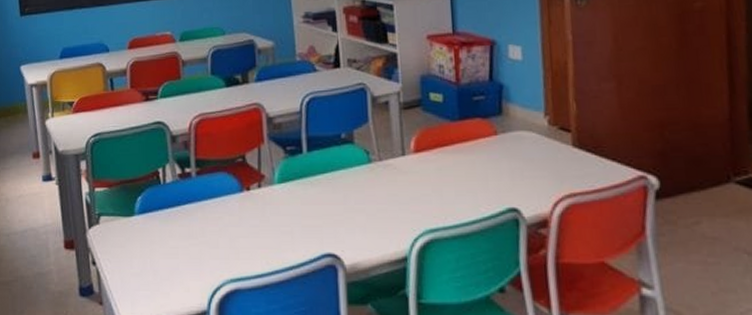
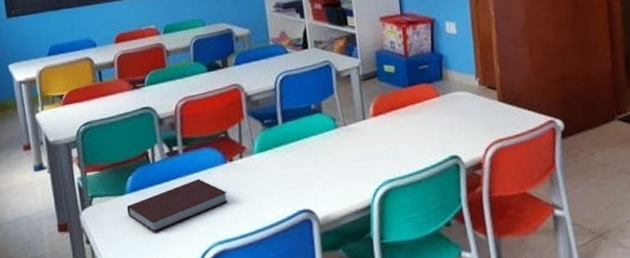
notebook: none [135,206,243,261] -> present [127,178,228,233]

